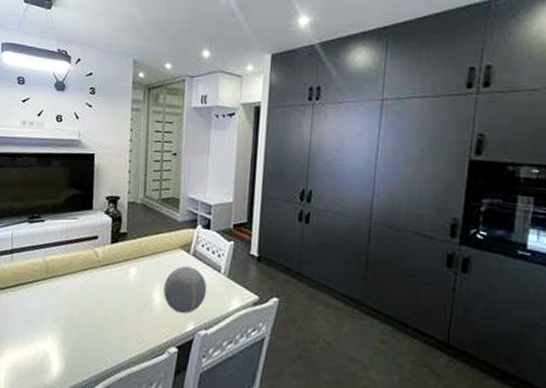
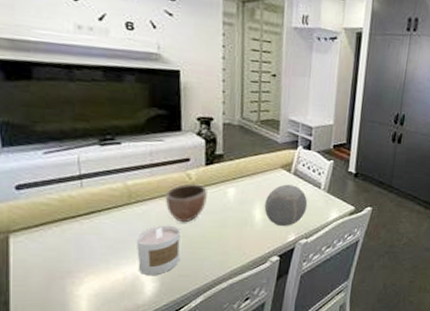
candle: none [48,302,86,355] -> present [136,225,181,276]
decorative bowl: none [75,261,112,302] -> present [165,183,207,223]

